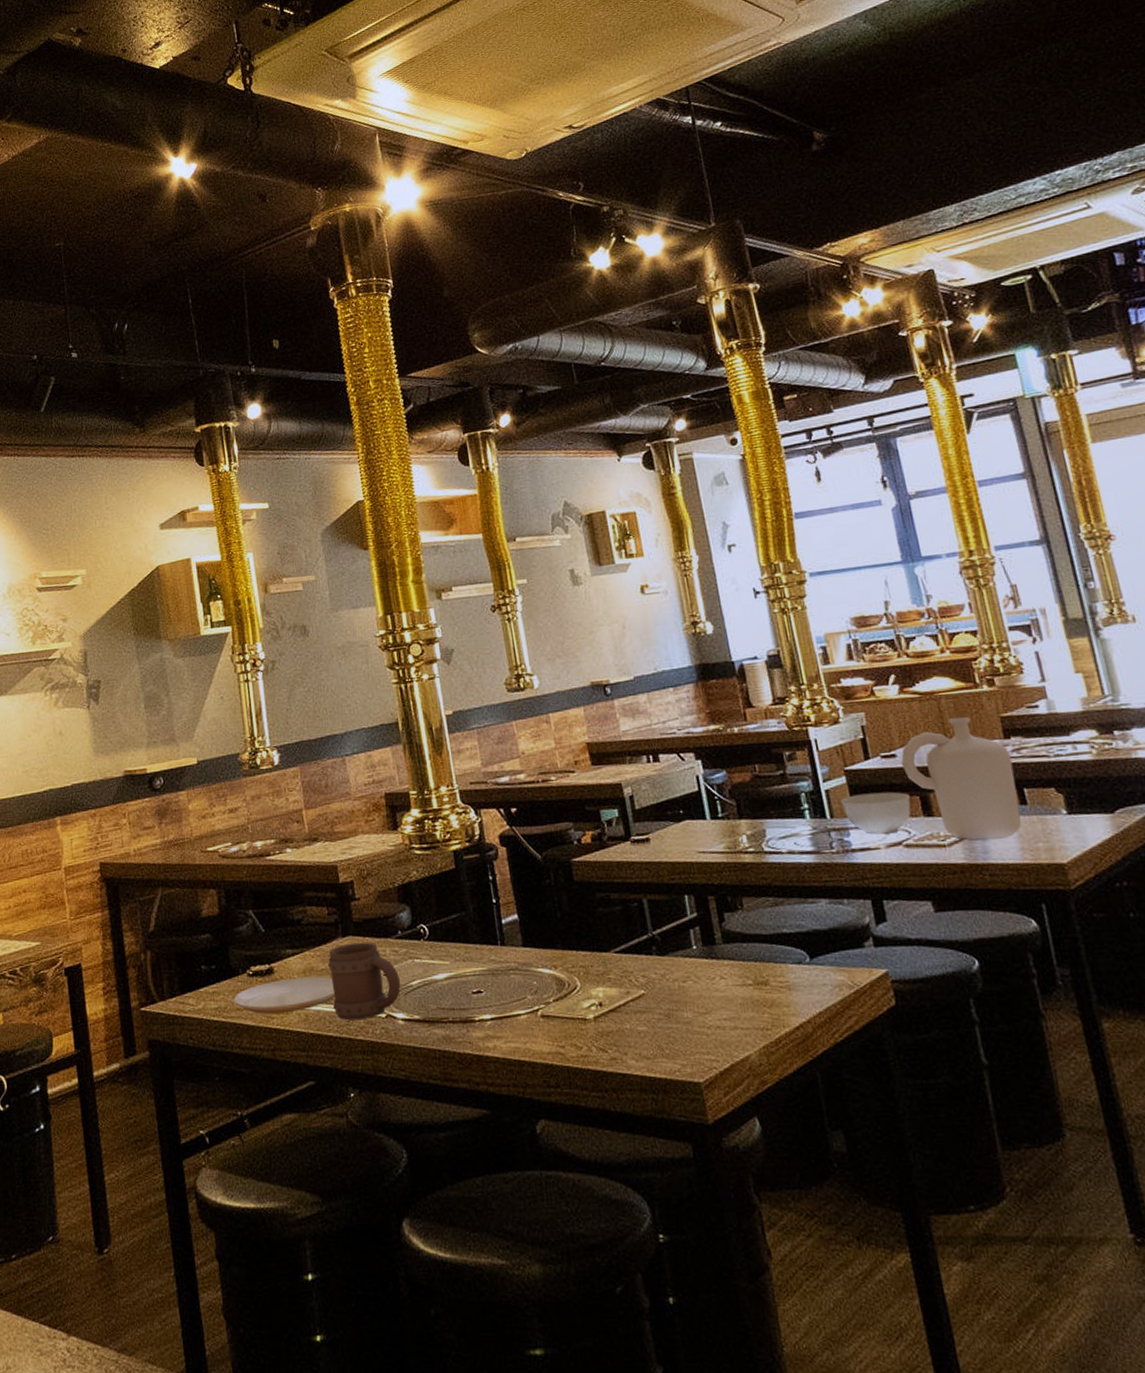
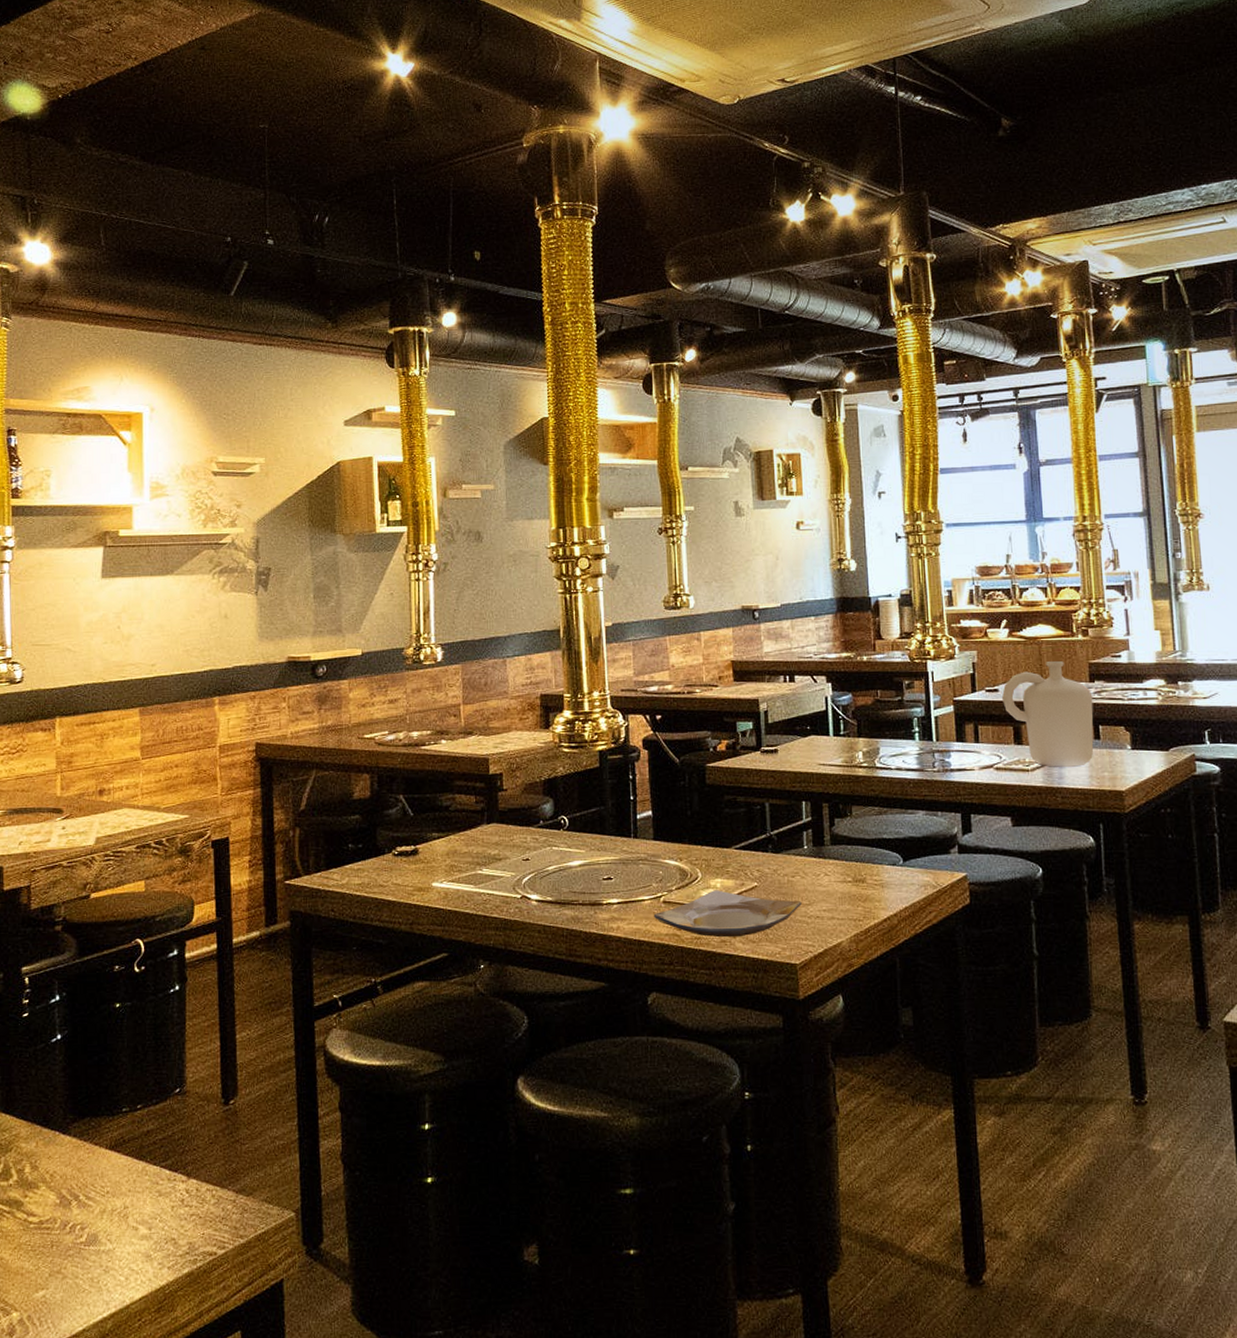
plate: present [233,976,336,1014] -> none [377,858,476,891]
beer mug: present [327,942,401,1021] -> none [470,829,537,900]
plate: none [532,1000,698,1054] -> present [653,890,802,938]
bowl: present [841,791,911,835] -> none [947,721,1005,758]

